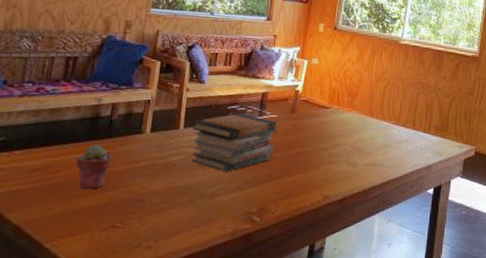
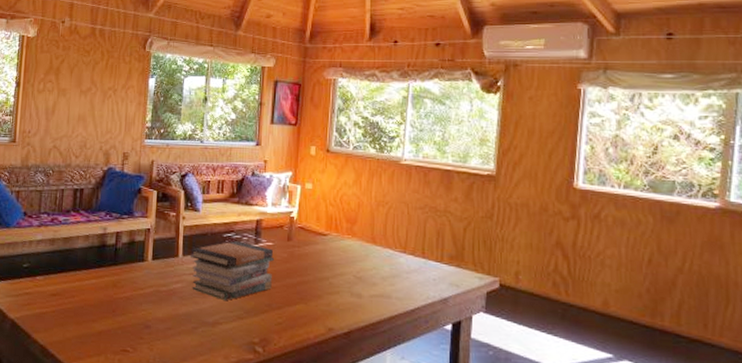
potted succulent: present [76,145,112,190] -> none [88,271,119,315]

